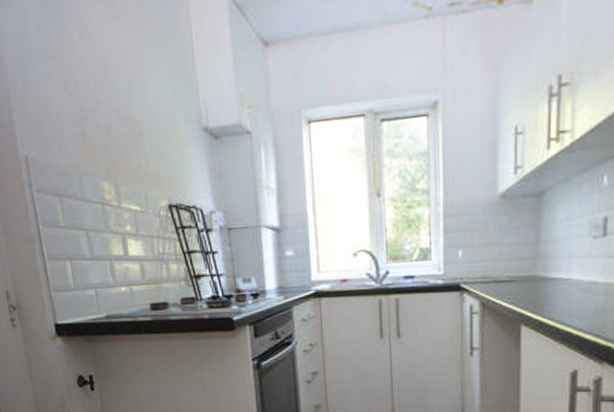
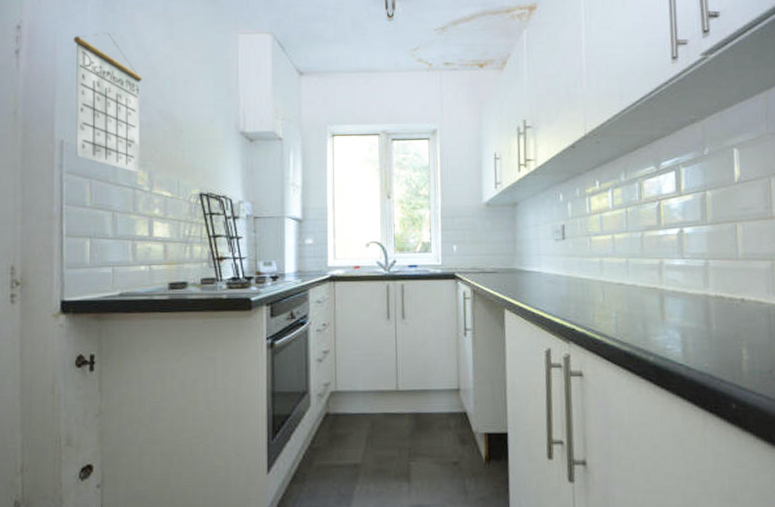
calendar: none [15,20,106,187] -> present [73,33,142,173]

